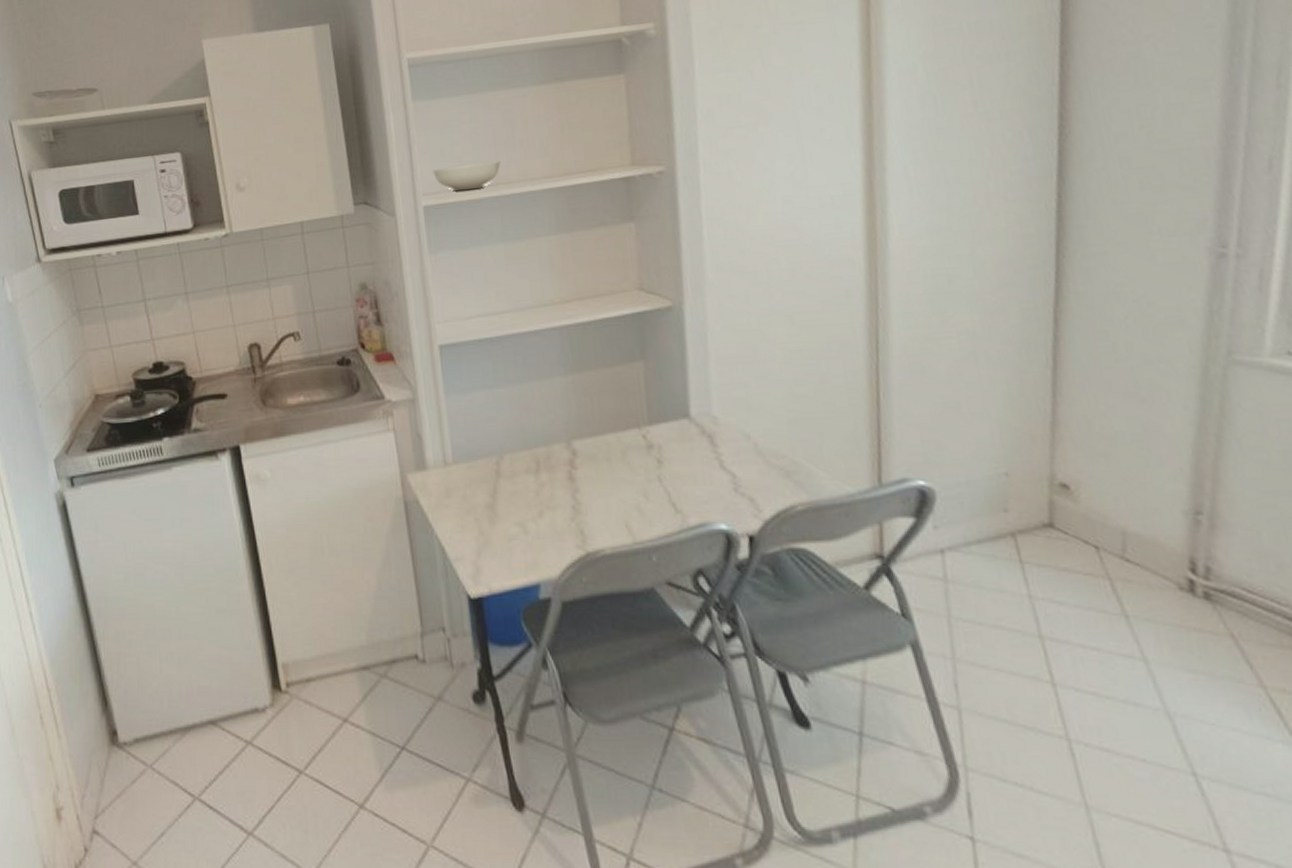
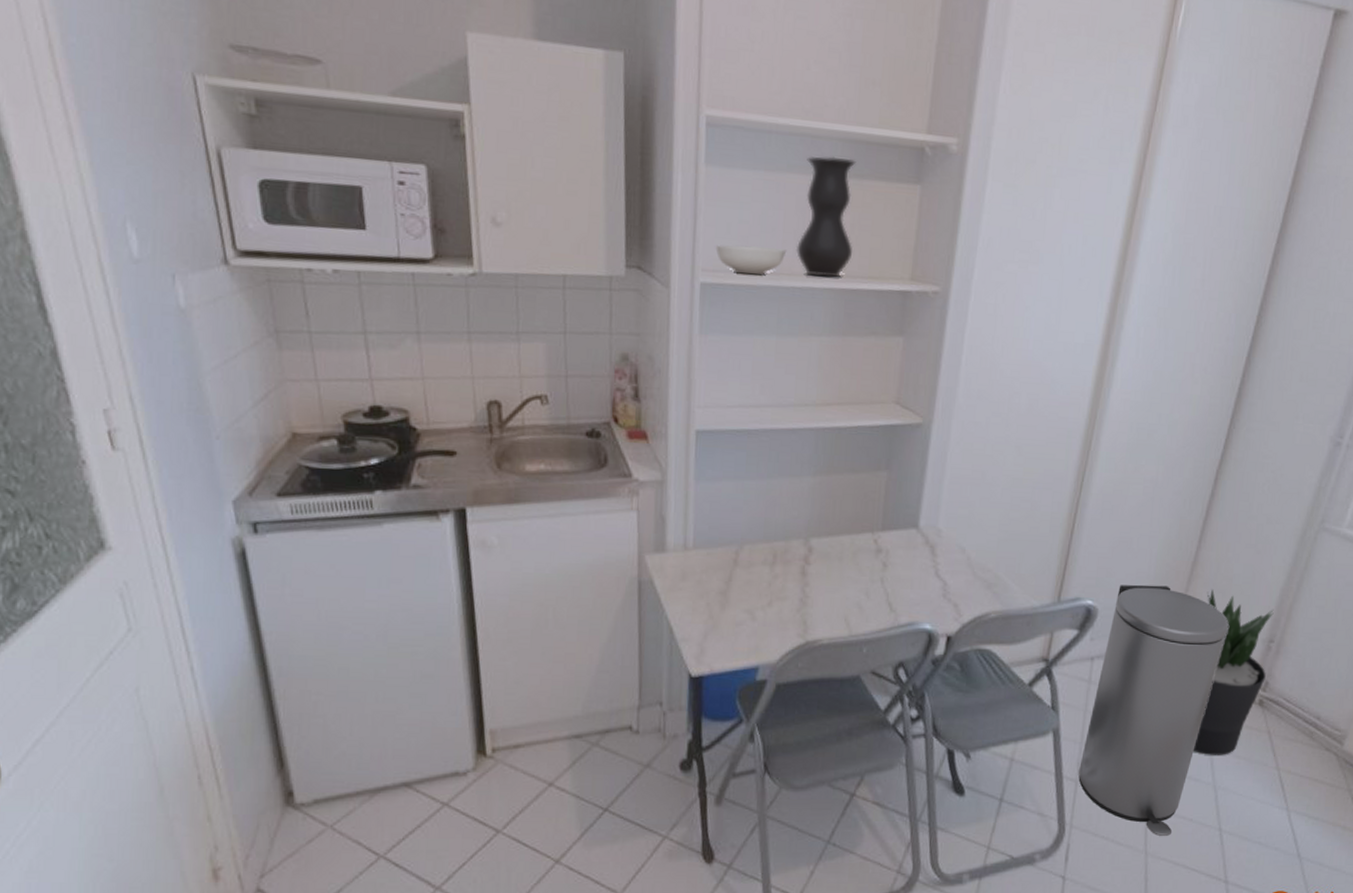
vase: none [506,66,567,181] -> present [795,156,857,277]
pedal bin: none [956,454,1128,783] -> present [1078,584,1229,836]
planter: none [1083,453,1205,670] -> present [1193,589,1274,755]

